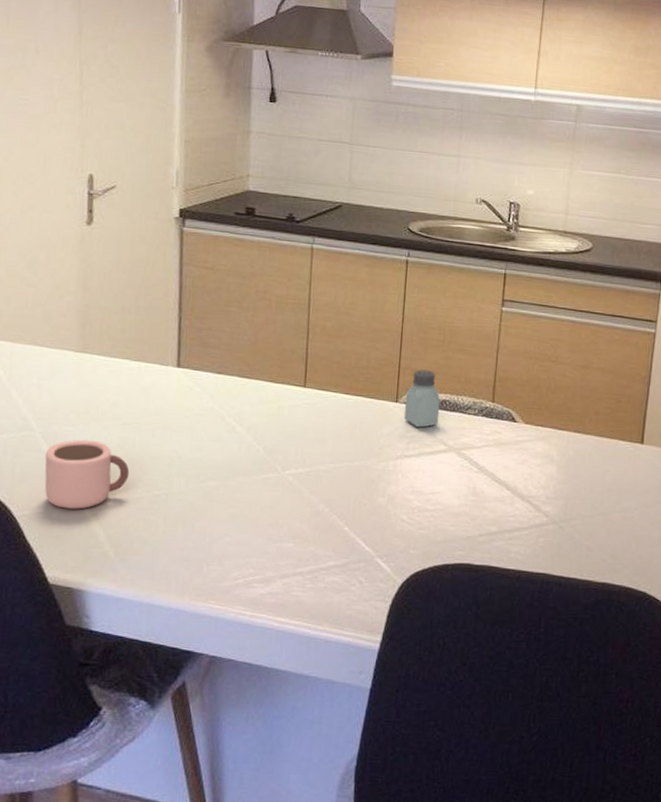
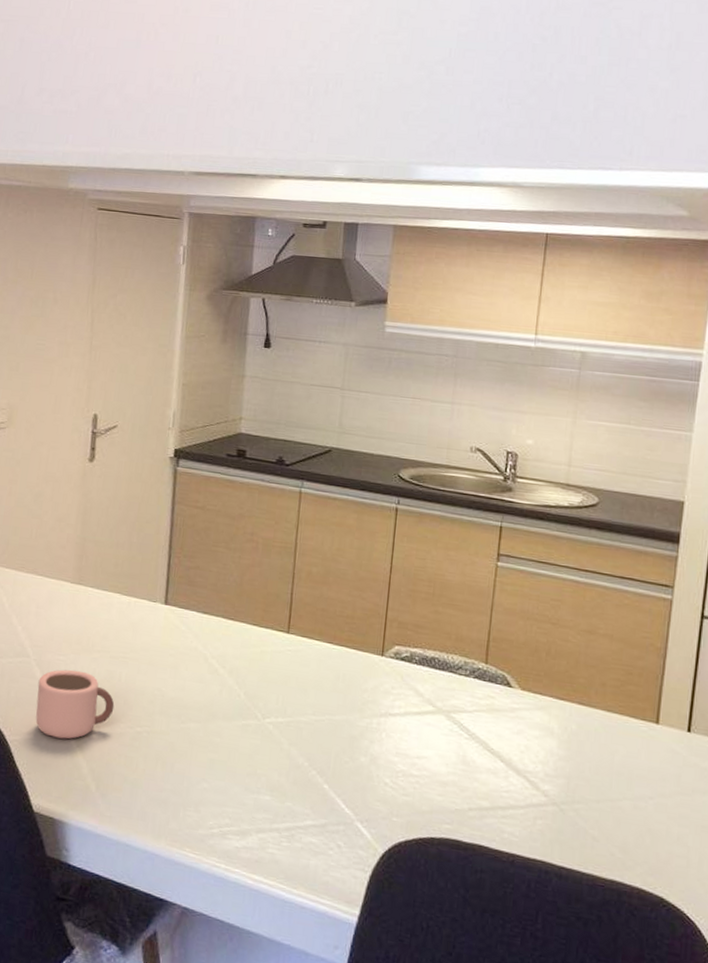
saltshaker: present [403,369,441,428] -> none [389,623,429,685]

